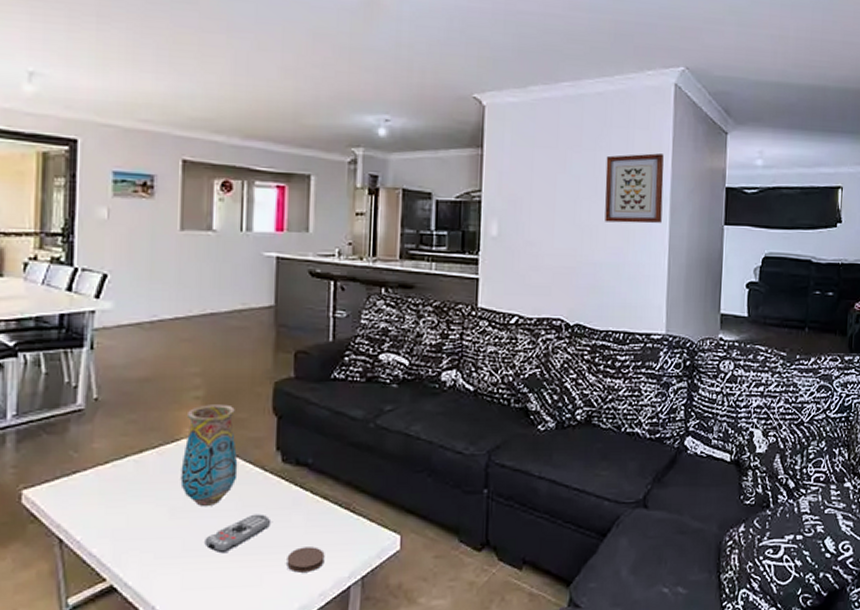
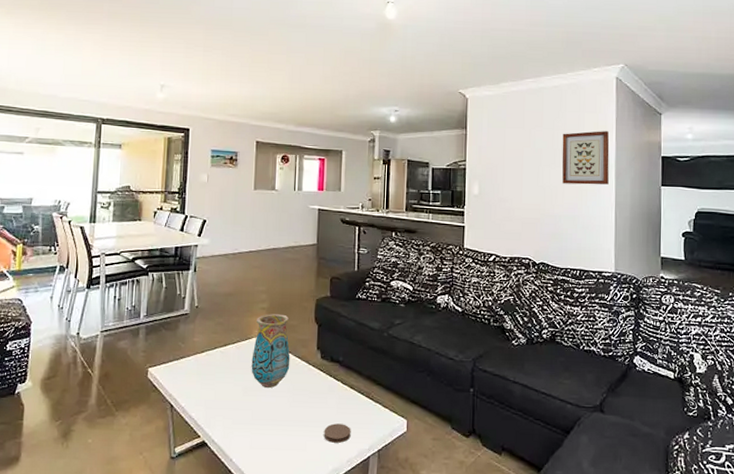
remote control: present [204,514,272,552] -> none [267,396,313,423]

